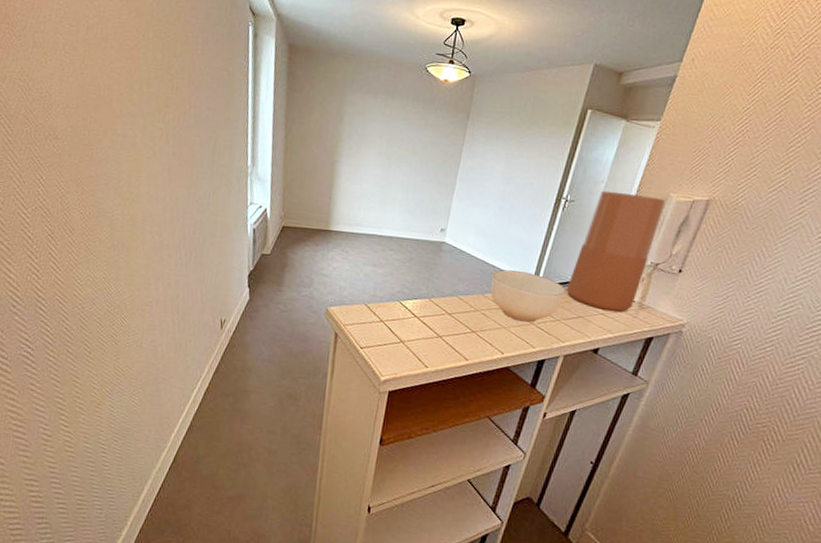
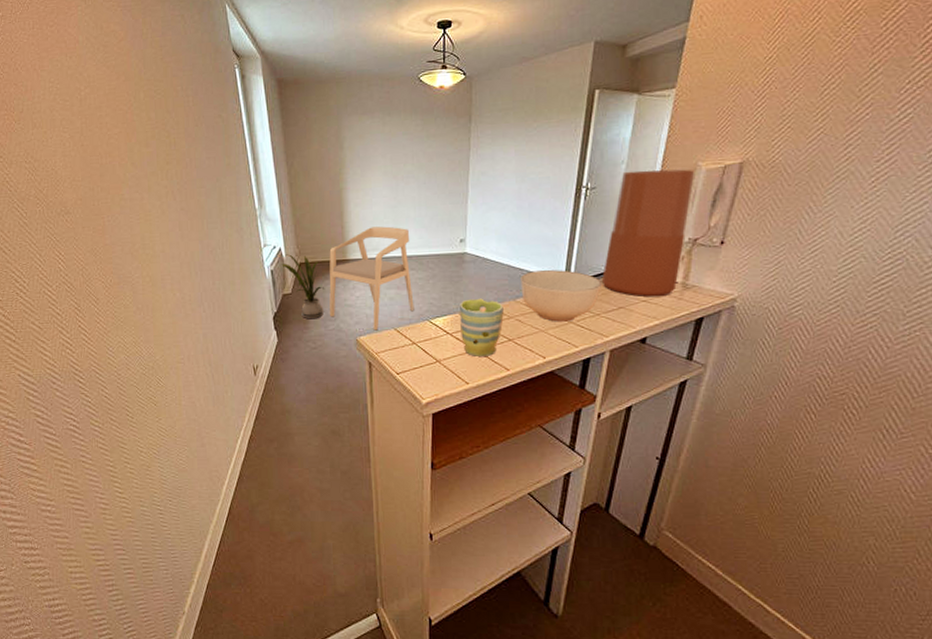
house plant: none [265,215,304,283] -> present [281,254,325,320]
armchair: none [303,202,394,303] -> present [329,226,414,331]
mug: none [427,286,472,344] -> present [460,298,504,356]

